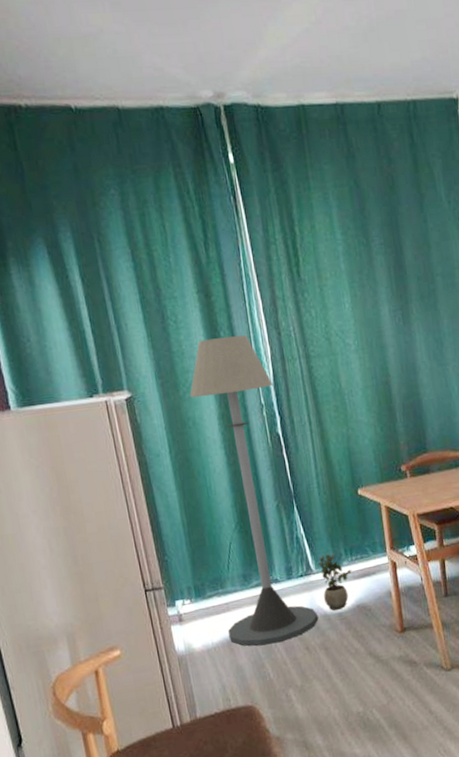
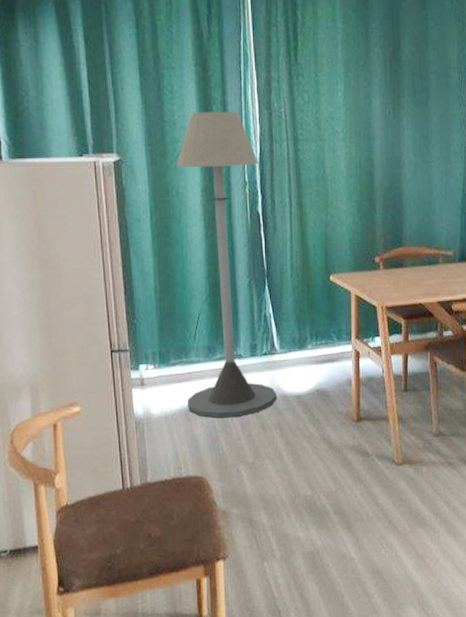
potted plant: present [317,553,352,610] -> none [282,335,315,392]

